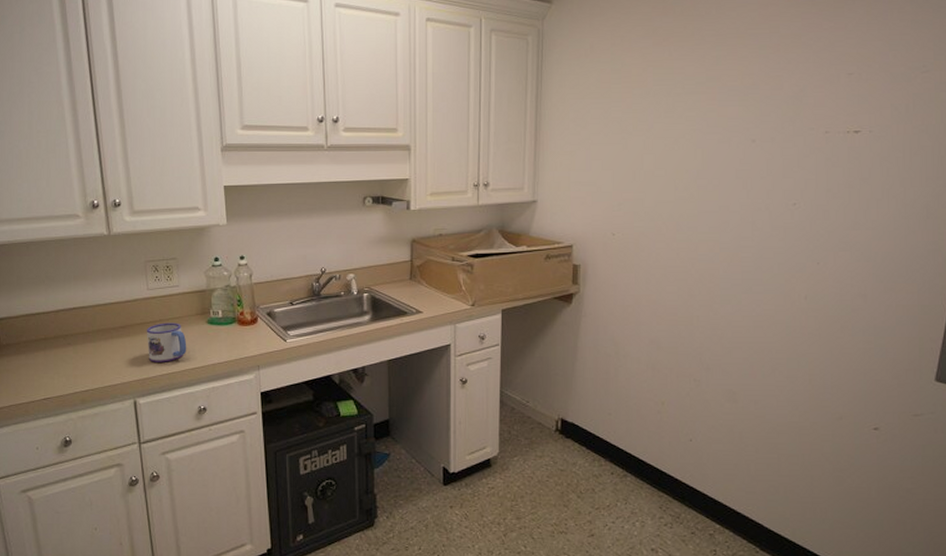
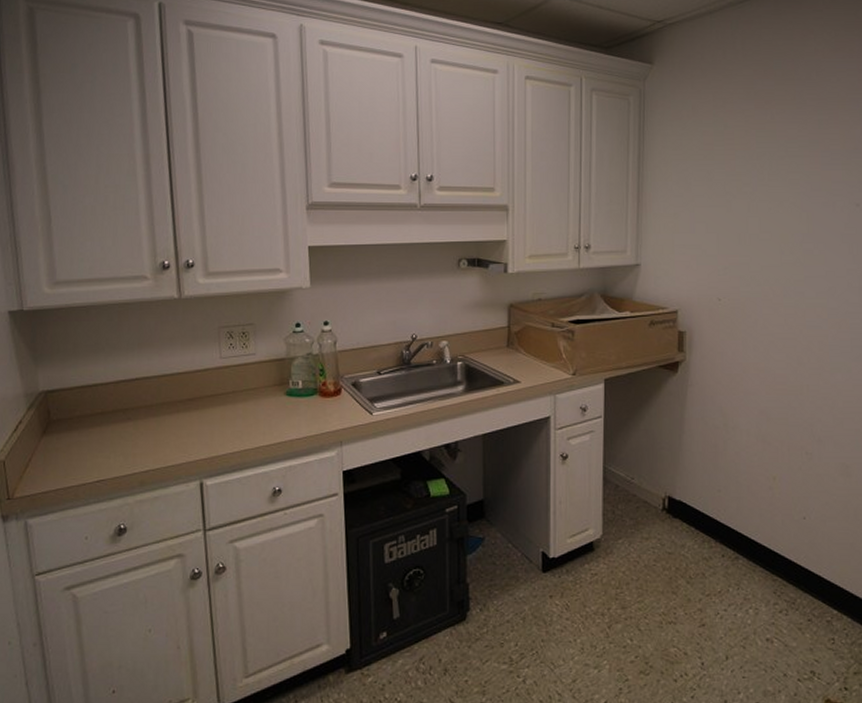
mug: present [146,322,187,362] -> none [217,394,262,439]

